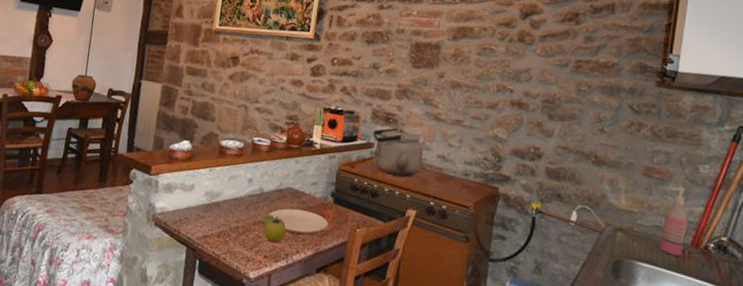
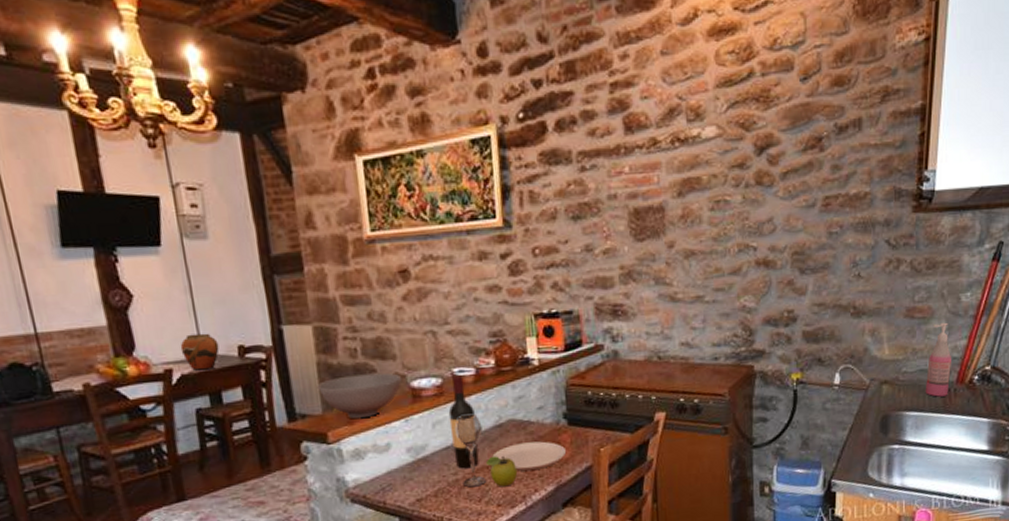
bowl: none [153,126,214,162] -> present [317,373,401,419]
wine bottle: none [239,143,263,220] -> present [448,375,479,469]
wineglass: none [241,175,266,237] -> present [456,413,487,488]
kettle: present [373,127,423,177] -> none [600,319,664,378]

